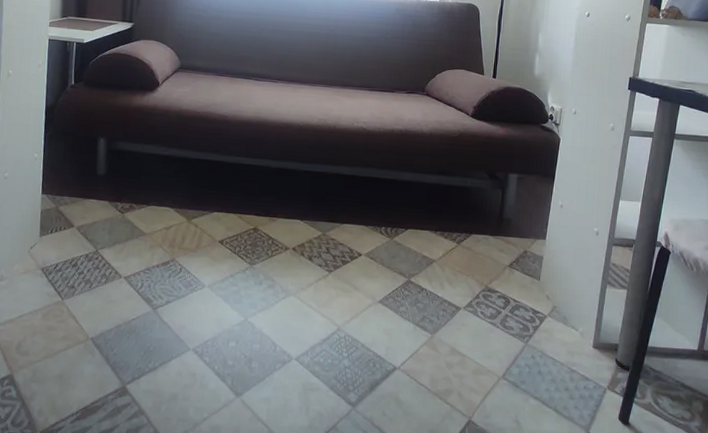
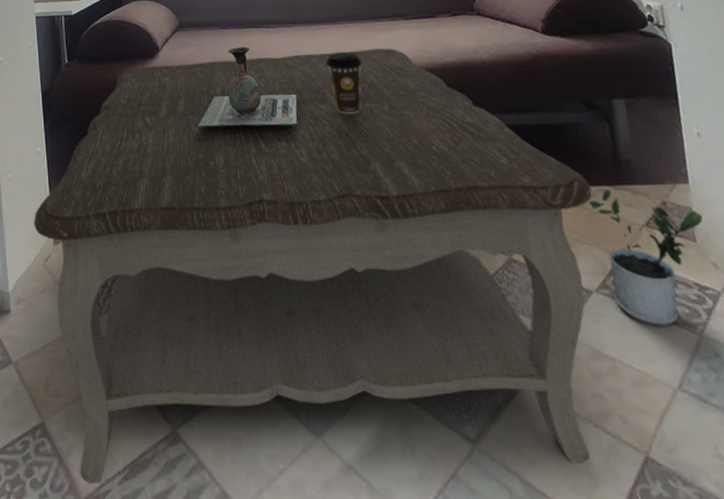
coffee table: none [24,97,478,423] -> present [34,48,592,483]
decorative vase: none [182,92,271,162] -> present [198,46,298,127]
coffee cup: none [299,108,329,160] -> present [326,51,362,114]
potted plant: none [473,238,548,335] -> present [588,190,703,326]

